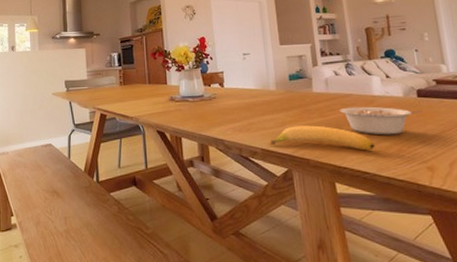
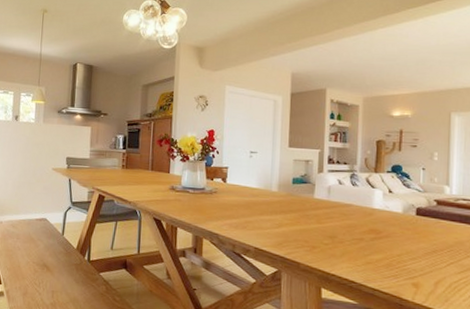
banana: present [270,125,375,151] -> none [264,229,366,262]
legume: present [339,106,423,135] -> none [337,217,418,249]

